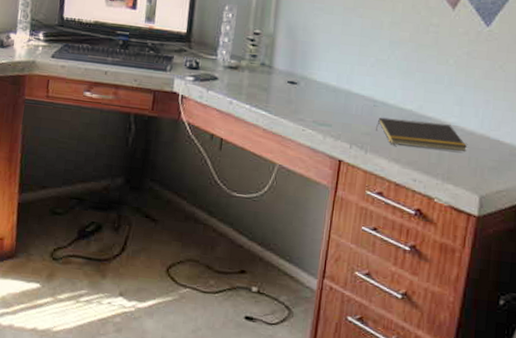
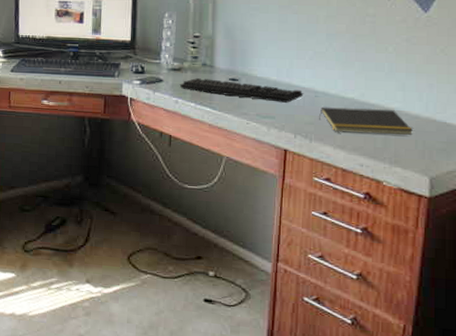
keyboard: none [235,77,363,111] -> present [179,77,304,103]

